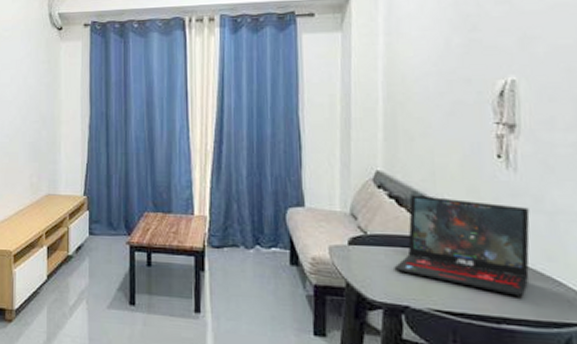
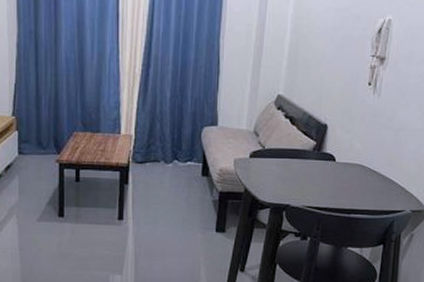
laptop: present [394,195,530,297] -> none [282,115,383,193]

